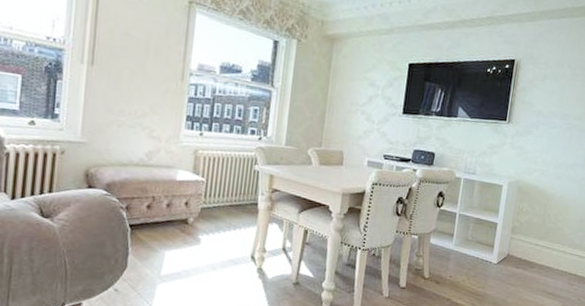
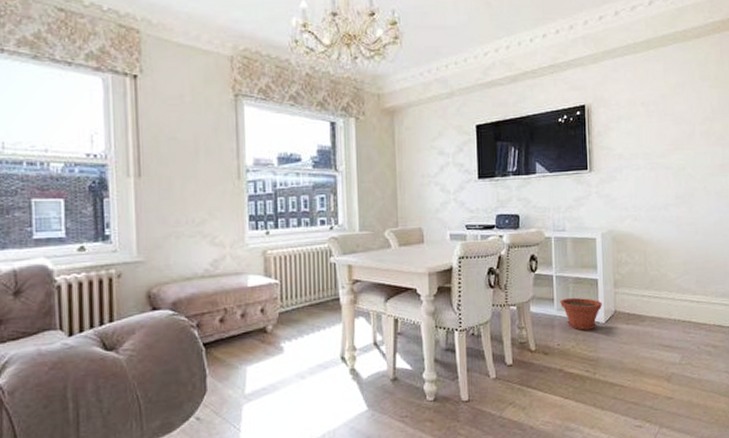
plant pot: none [459,235,497,268] -> present [560,297,602,330]

